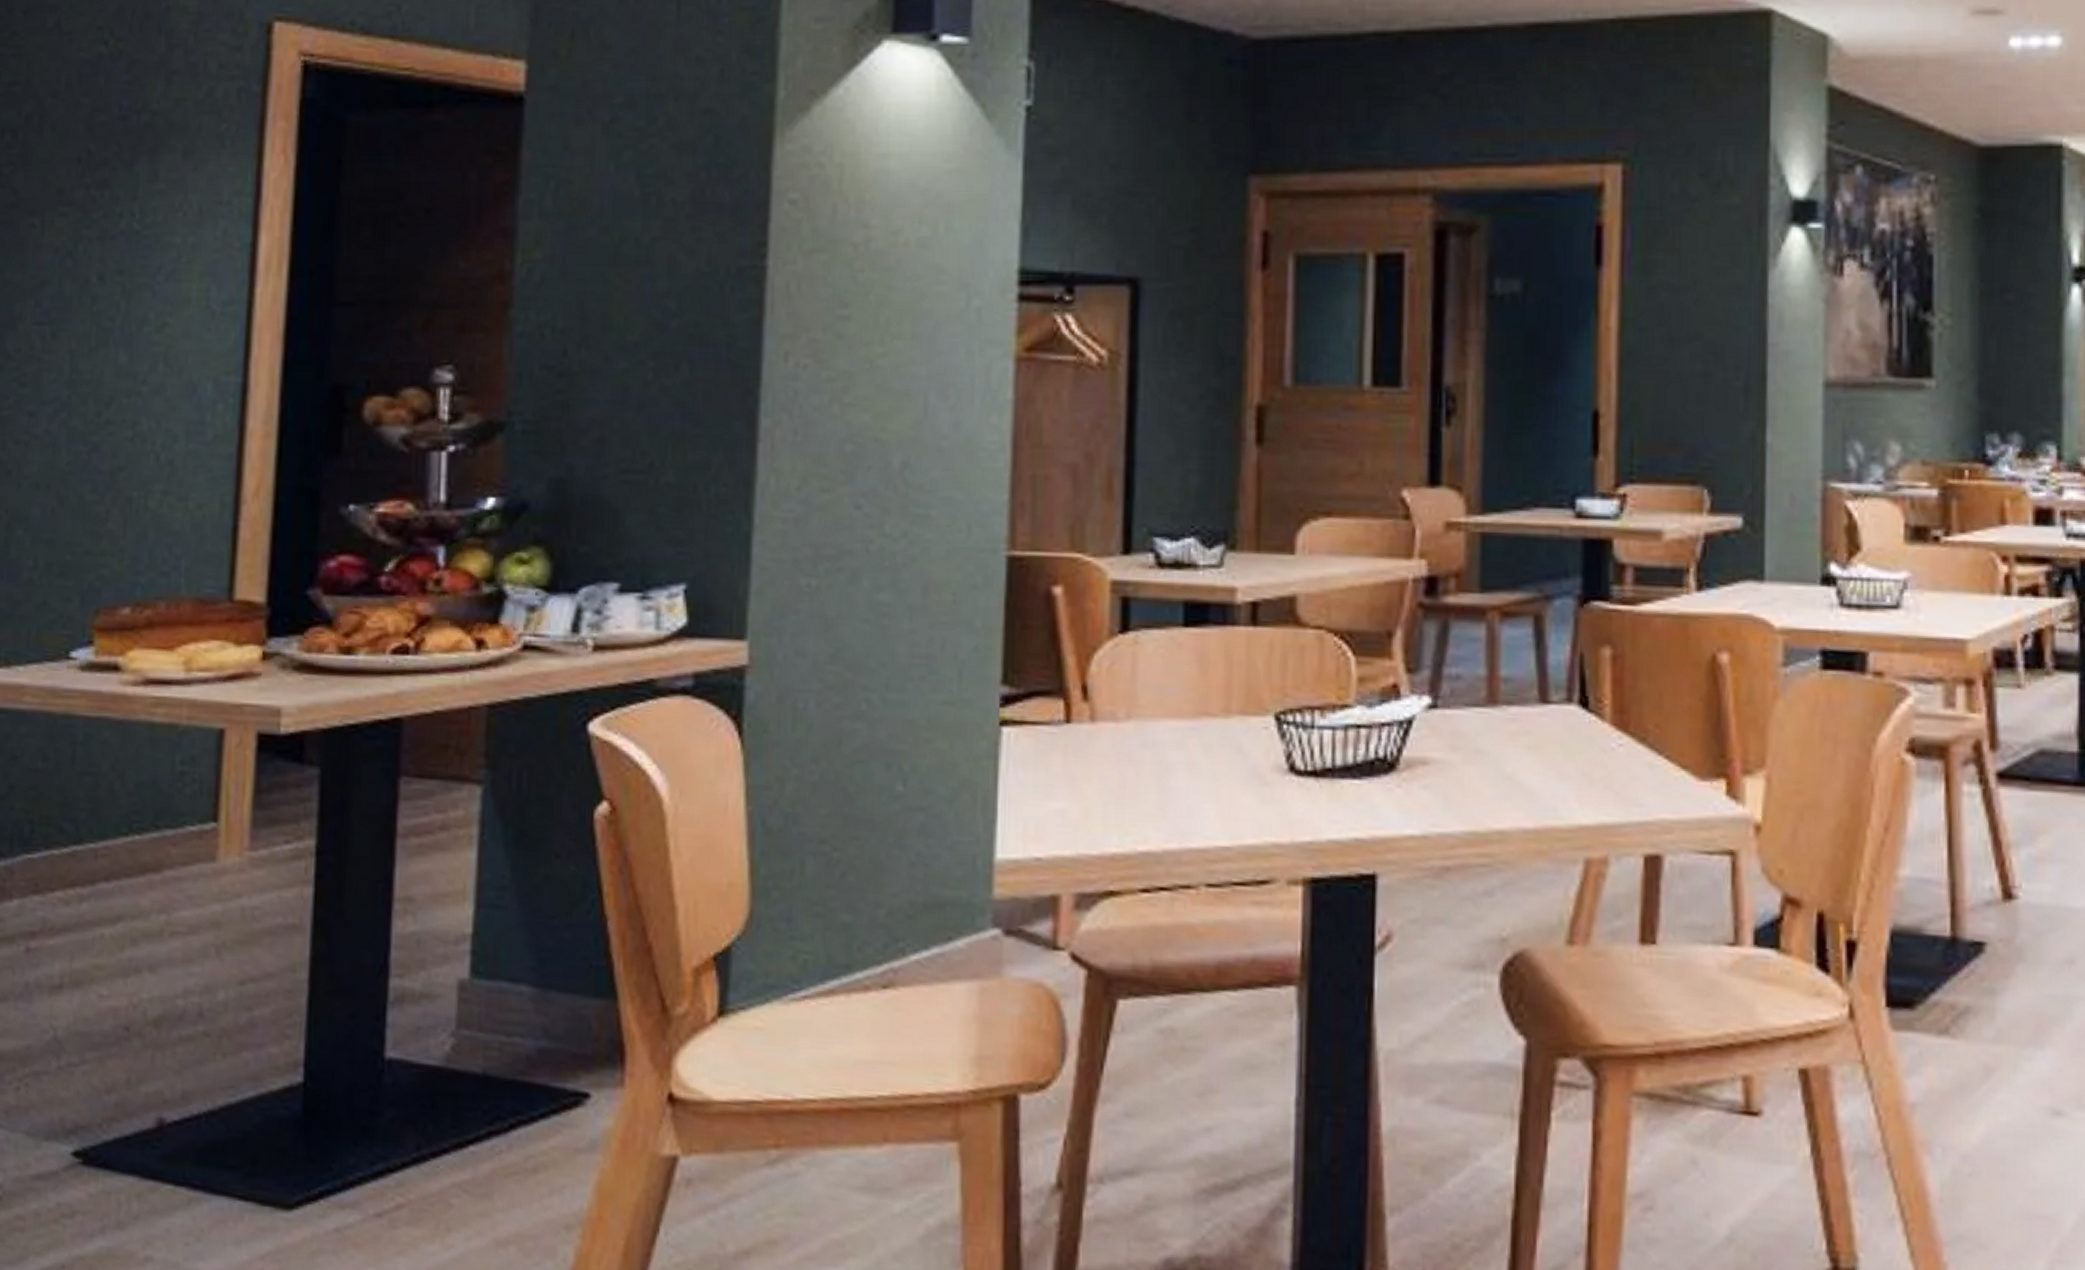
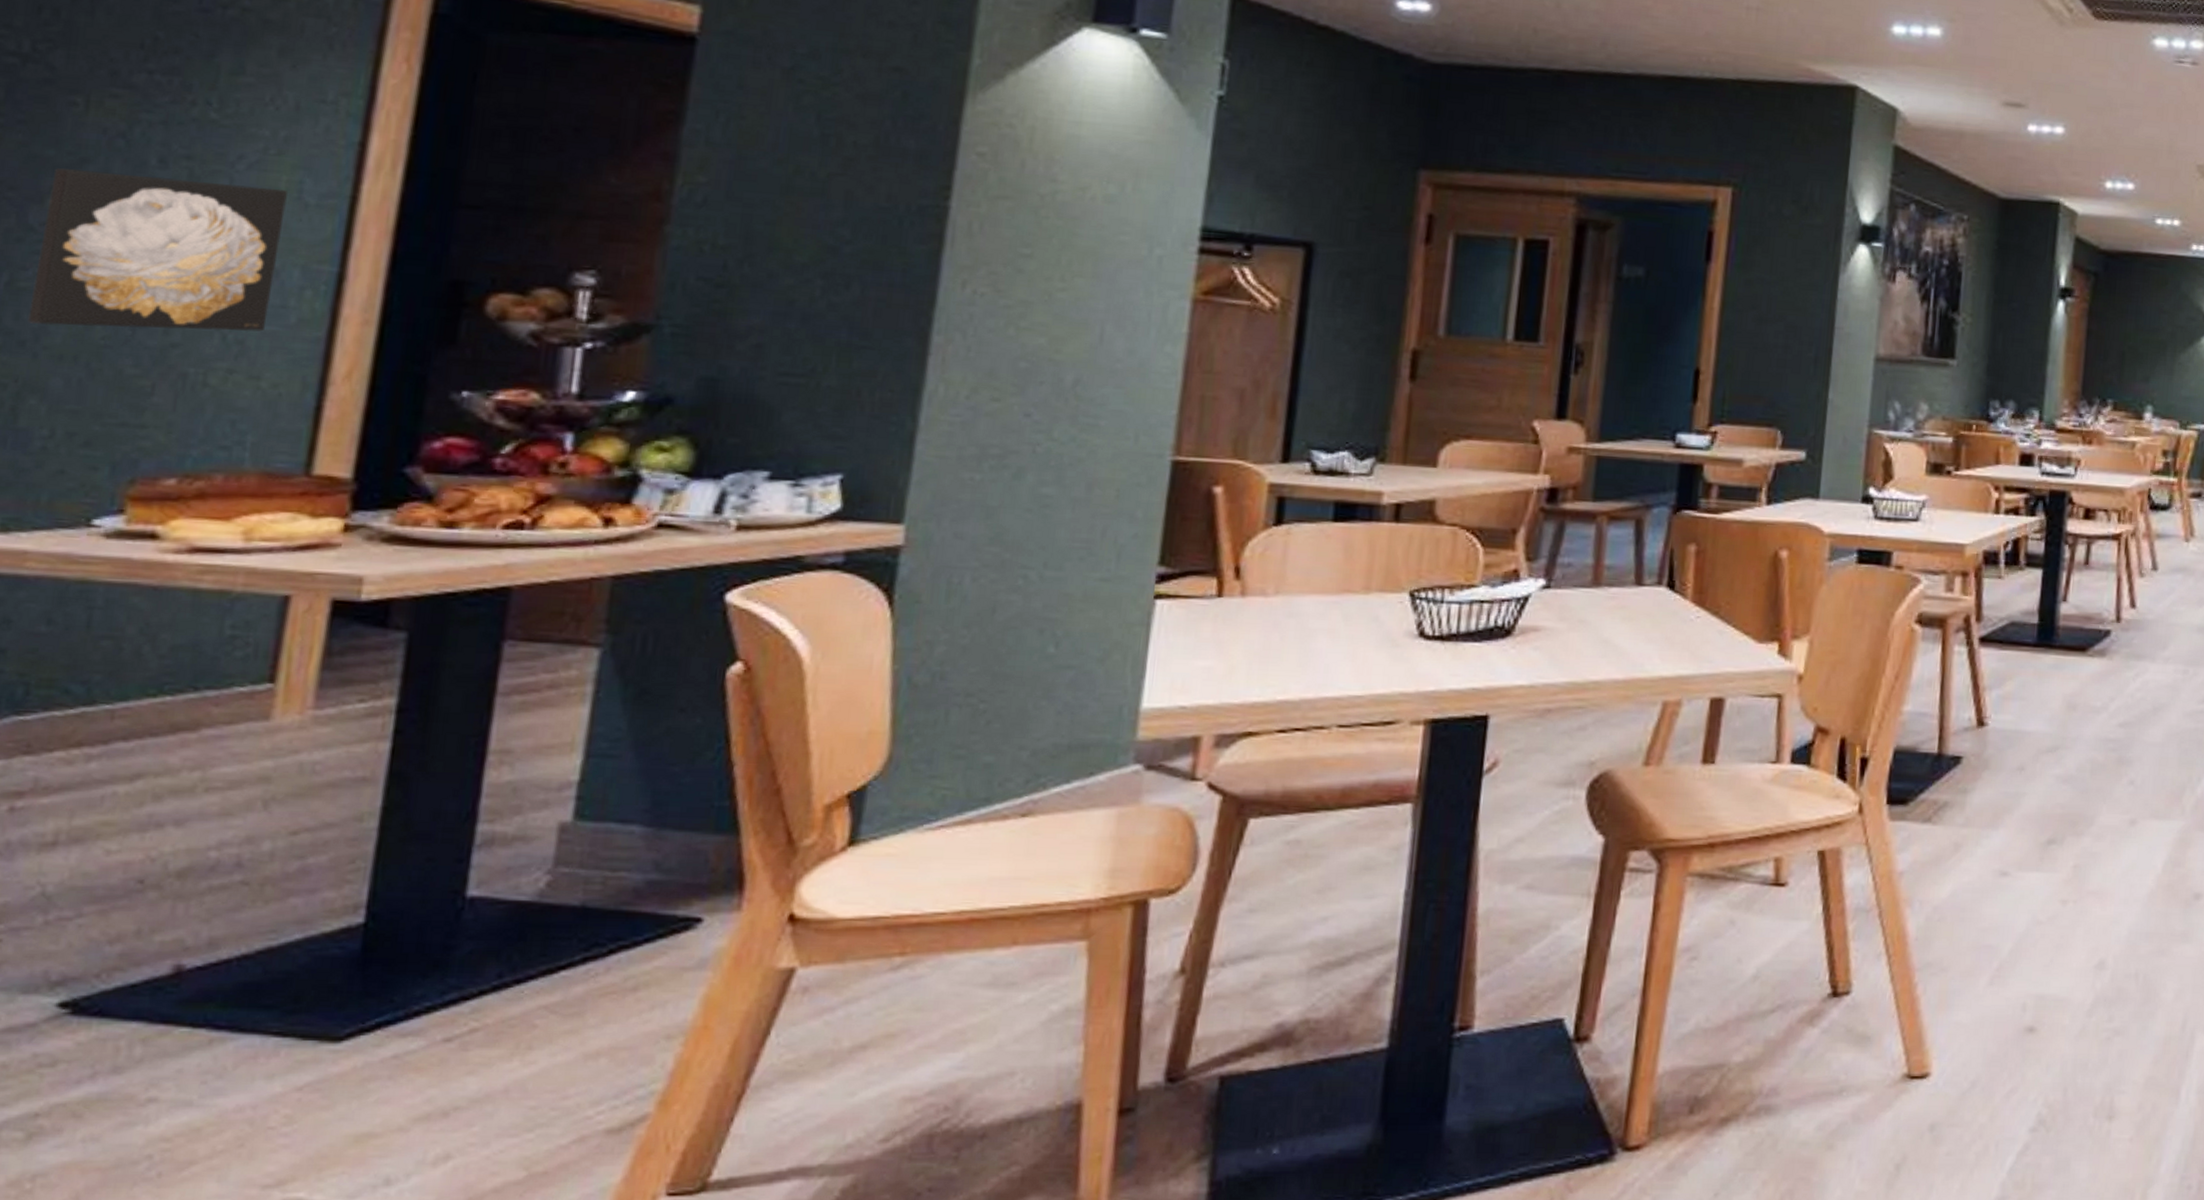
wall art: none [12,292,198,454] -> present [28,168,287,332]

